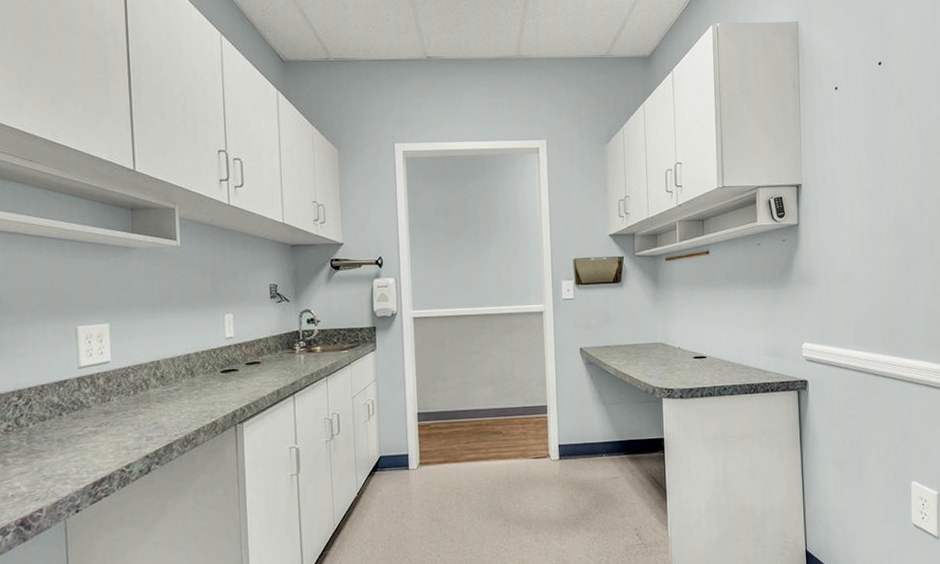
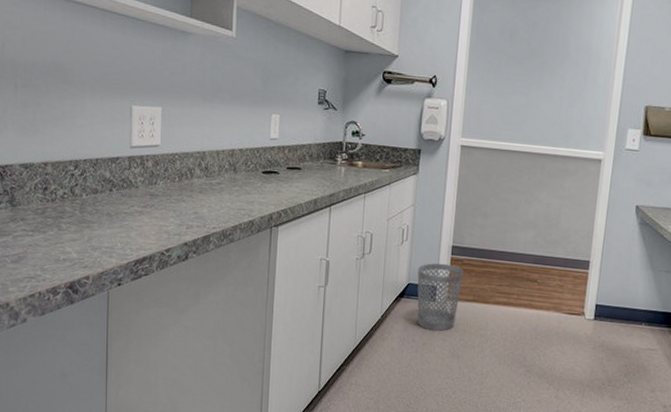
wastebasket: none [388,431,433,499] -> present [417,263,464,331]

